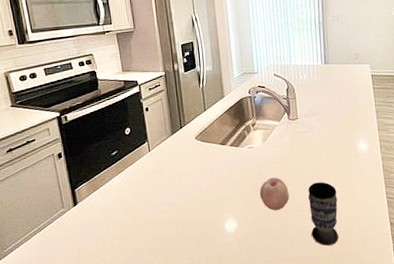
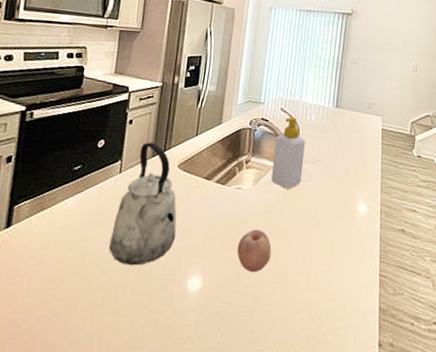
kettle: none [155,122,207,220] -> present [109,142,177,266]
soap bottle: none [275,80,304,142] -> present [271,117,306,189]
cup: present [308,182,339,246] -> none [288,243,326,328]

